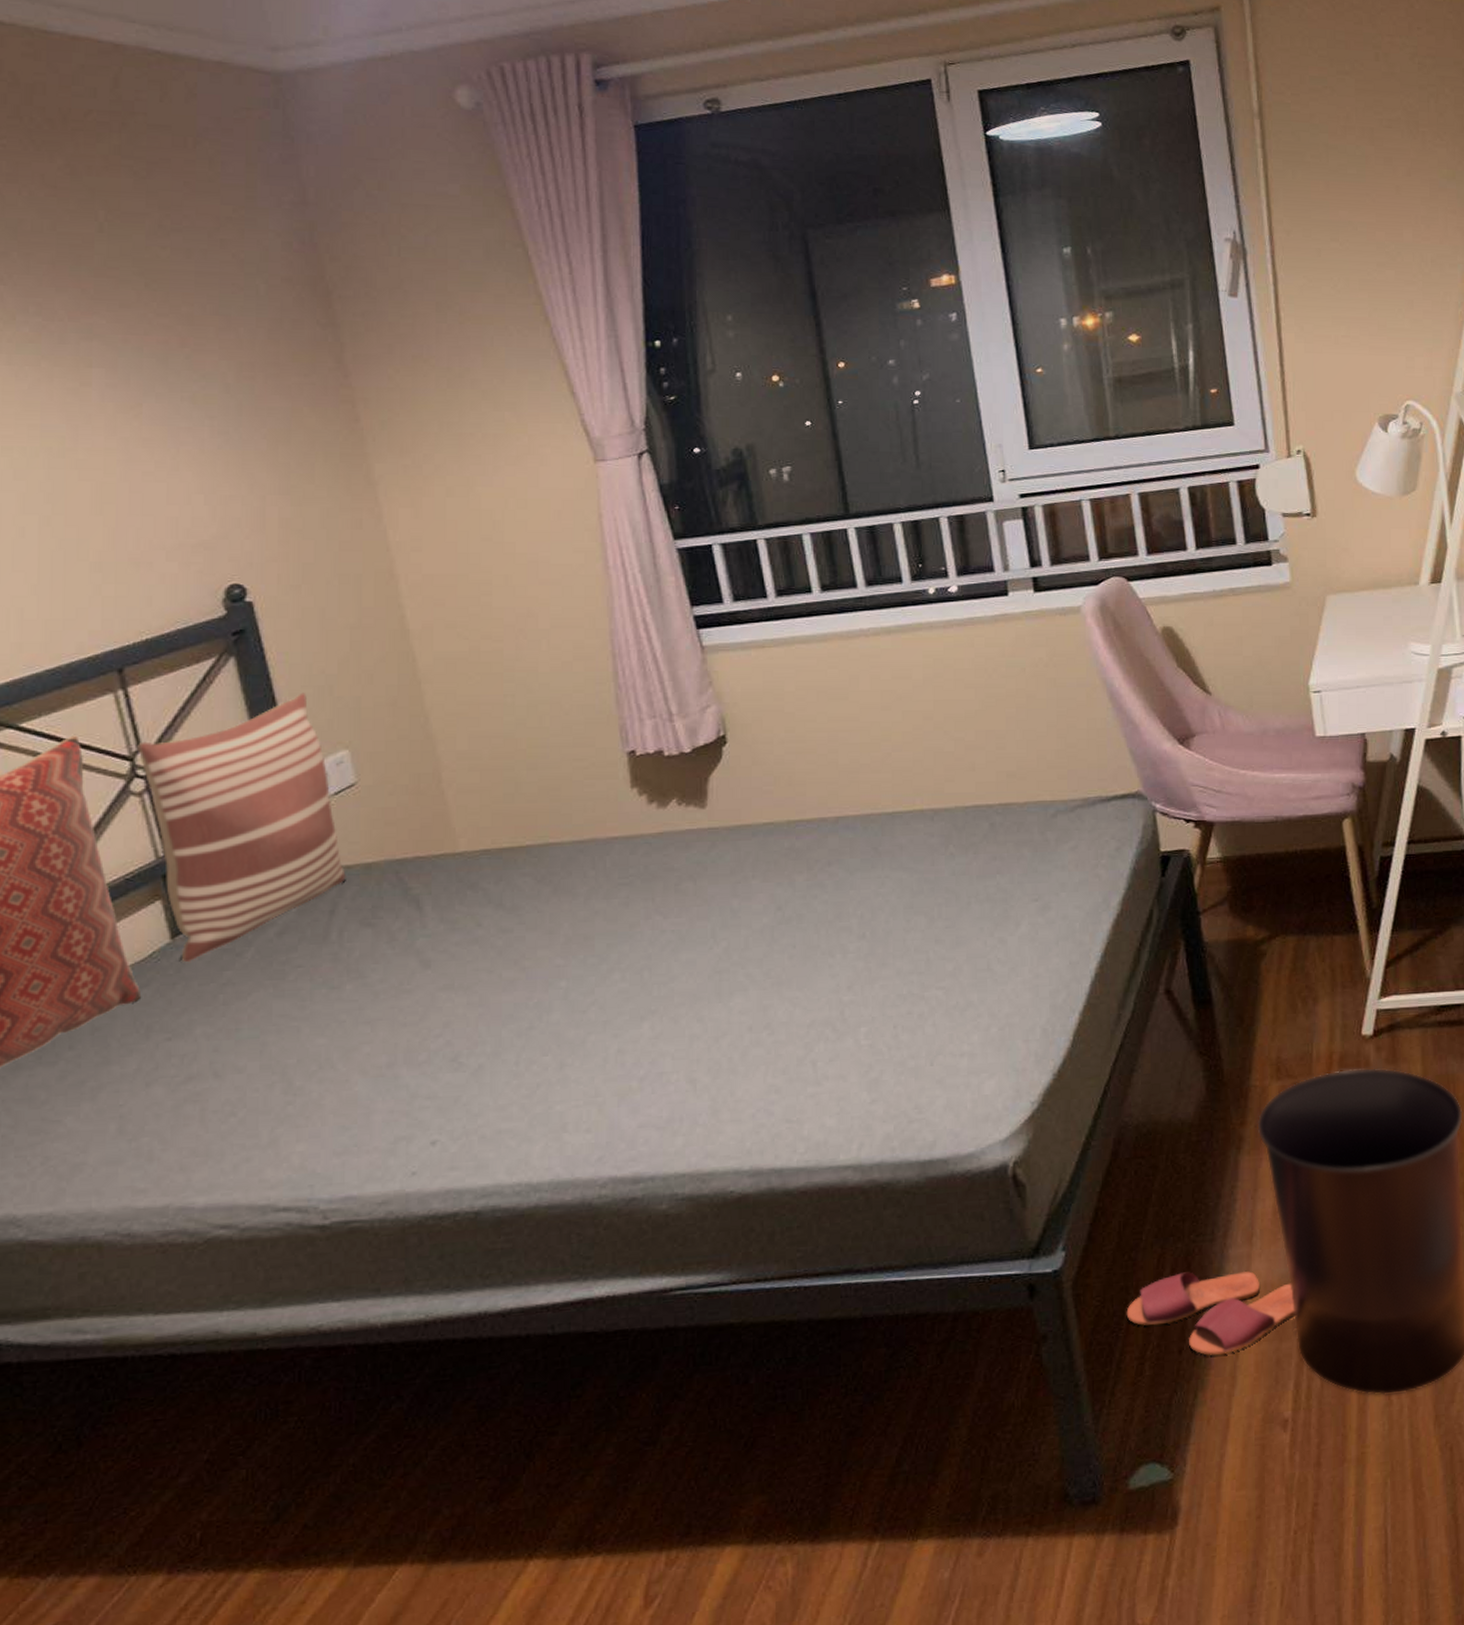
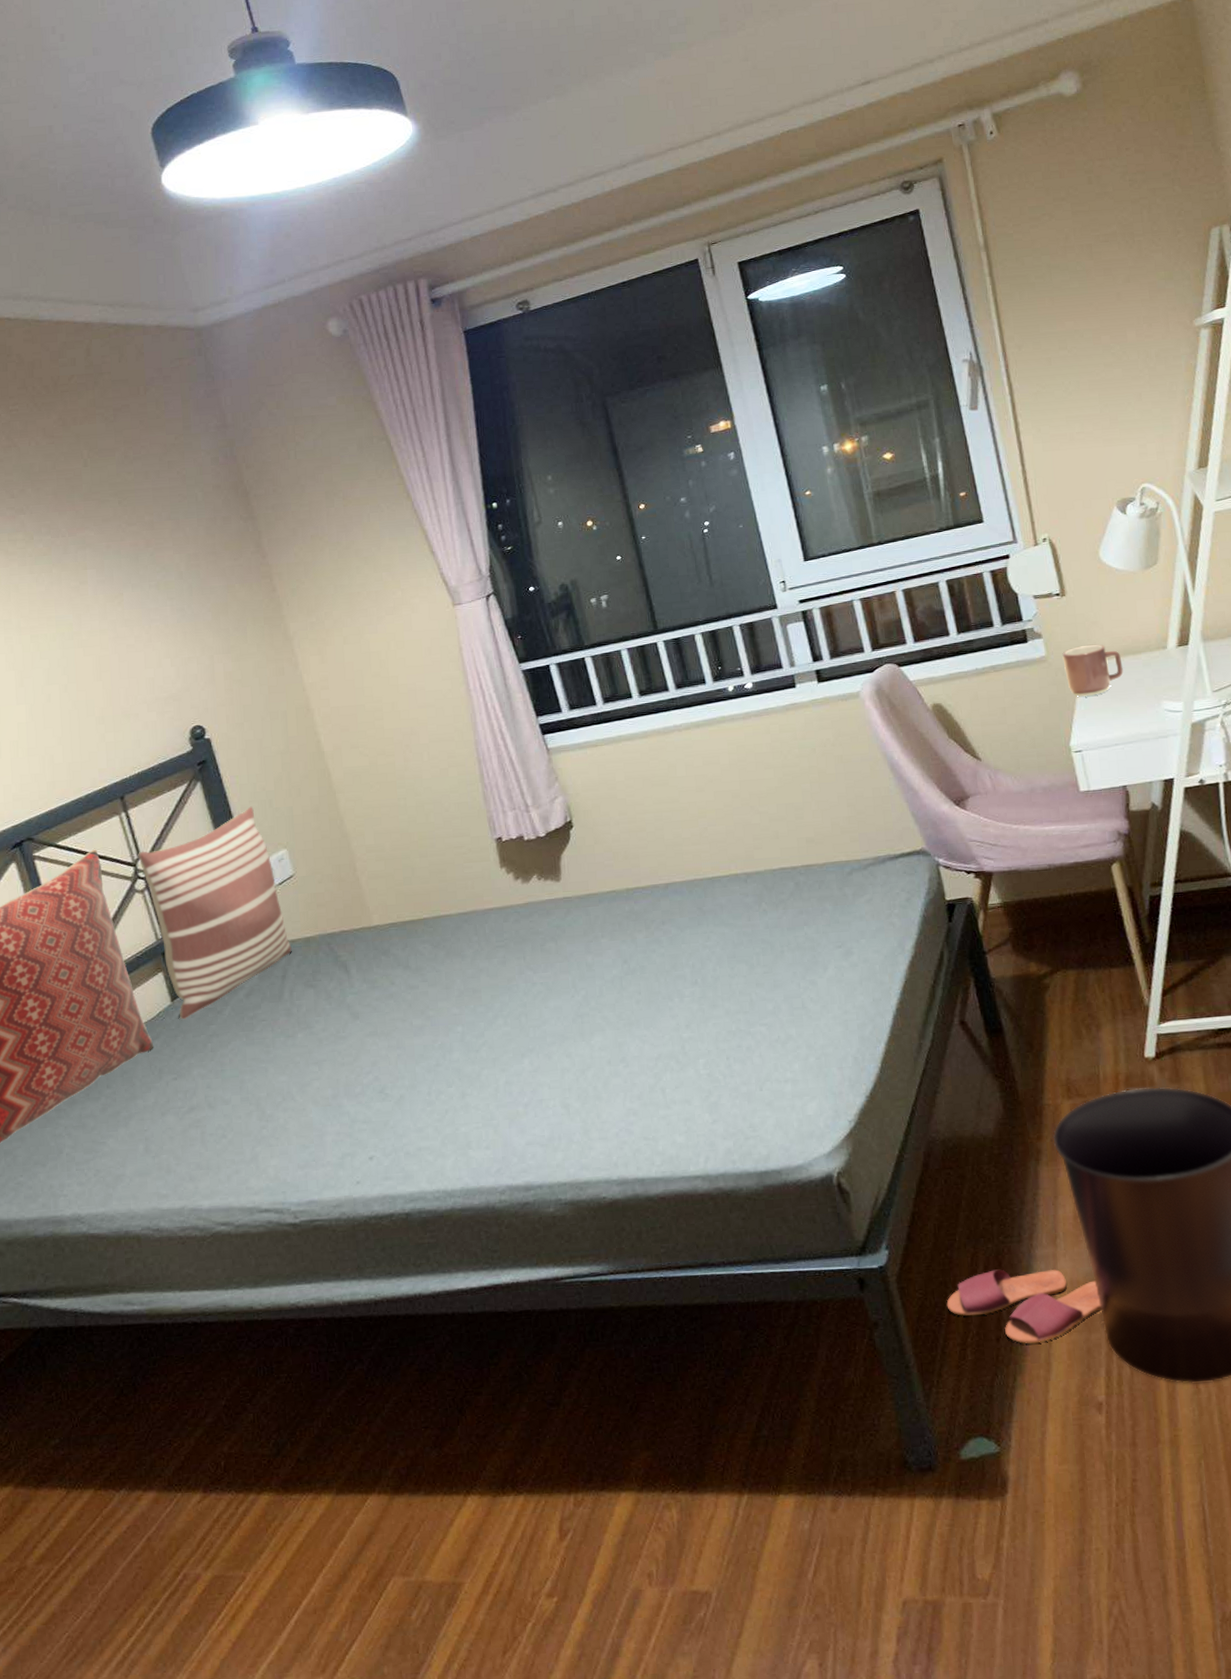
mug: none [1308,573,1371,631] -> present [1062,644,1123,697]

